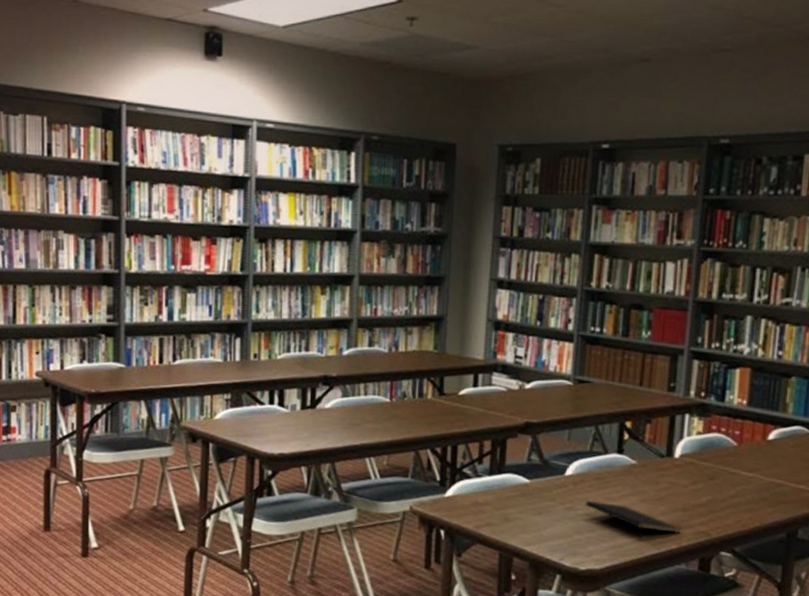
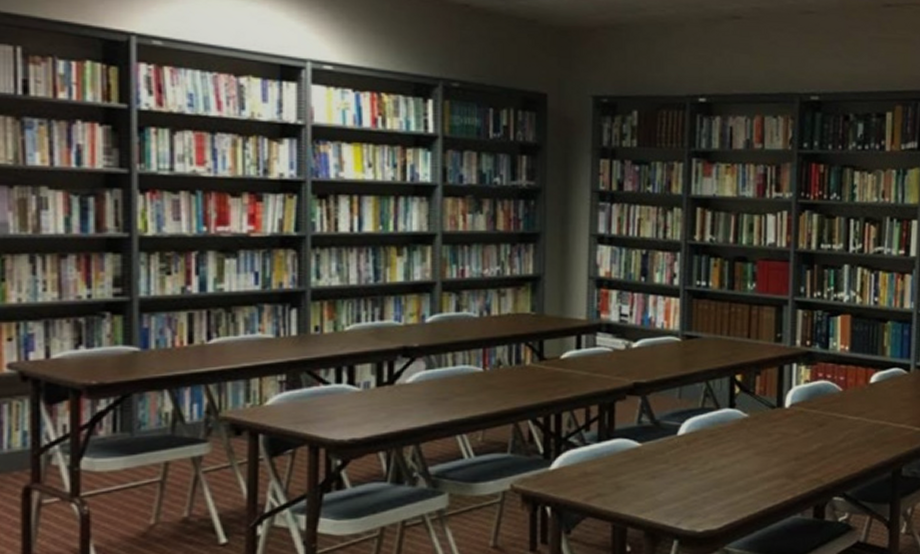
notepad: present [585,500,681,539] -> none [699,458,795,493]

